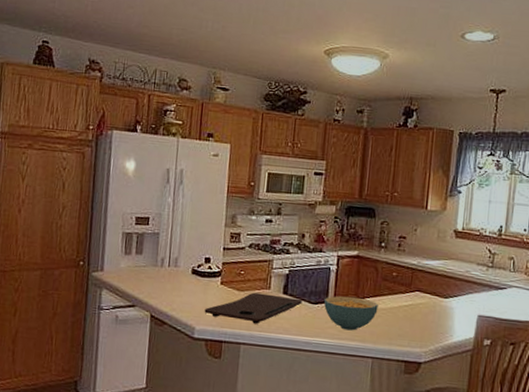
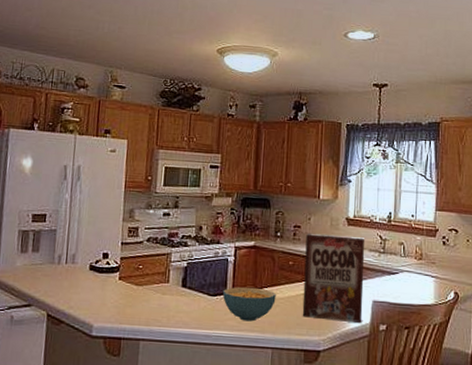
cutting board: present [204,292,302,324] -> none [102,287,201,319]
cereal box: none [404,244,474,337] -> present [302,232,365,323]

